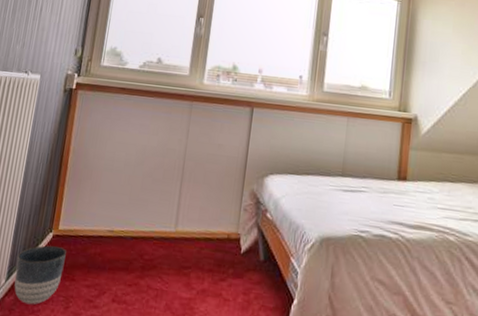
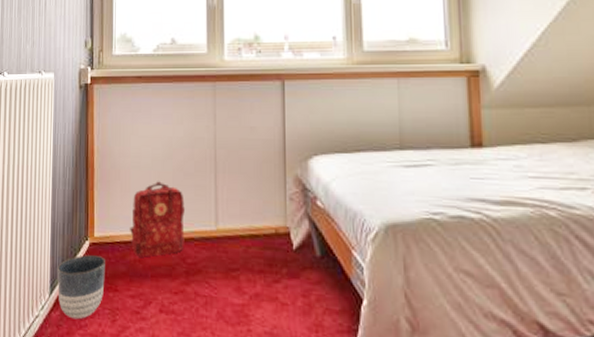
backpack: none [93,184,150,251] -> present [130,181,185,257]

